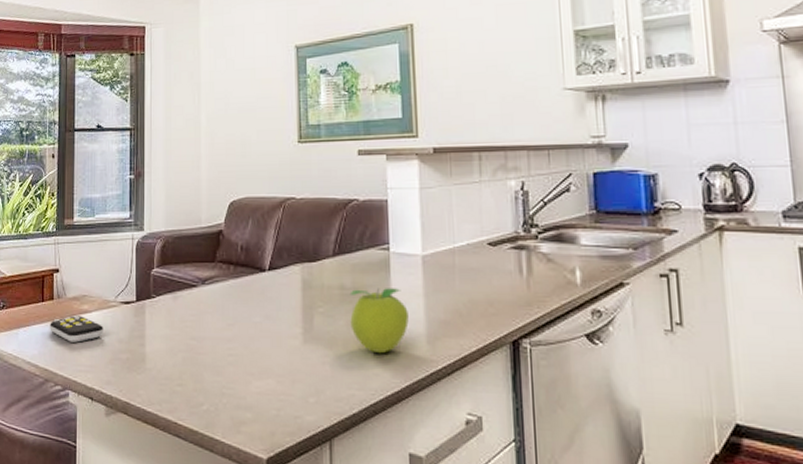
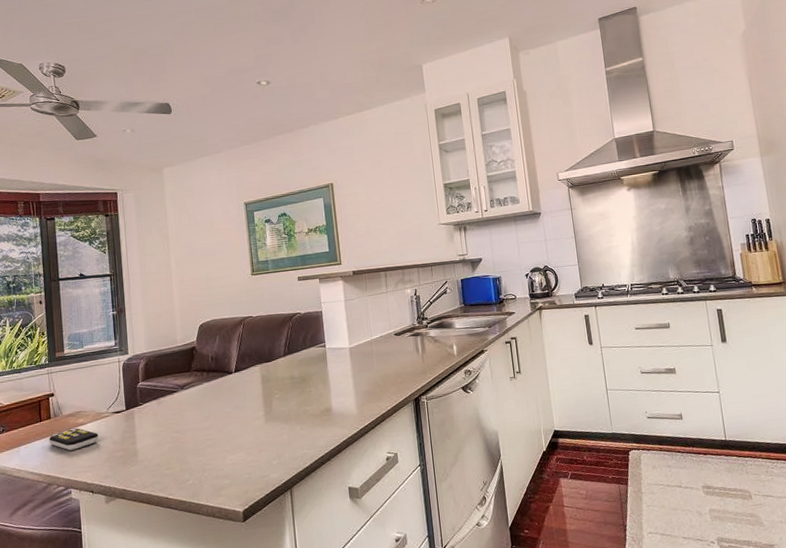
fruit: present [349,288,409,354] -> none [298,373,343,421]

